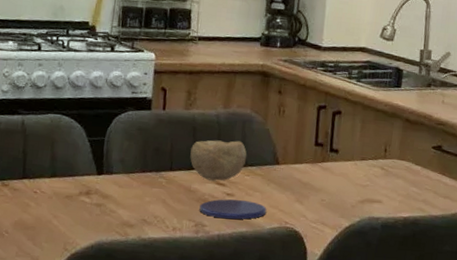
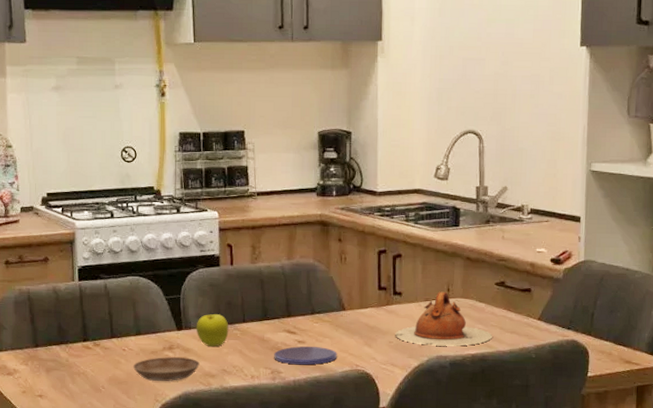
saucer: none [43,202,118,230] -> present [133,357,200,382]
fruit: none [117,159,154,195] -> present [196,314,229,347]
bowl: present [190,140,247,181] -> none [260,290,314,330]
teapot: none [328,151,426,209] -> present [395,291,492,346]

